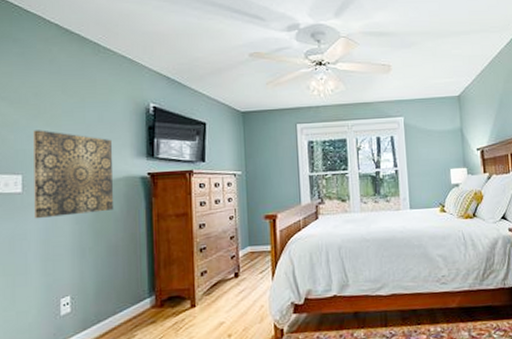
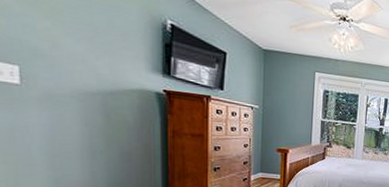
wall art: present [33,130,114,219] -> none [30,20,126,119]

